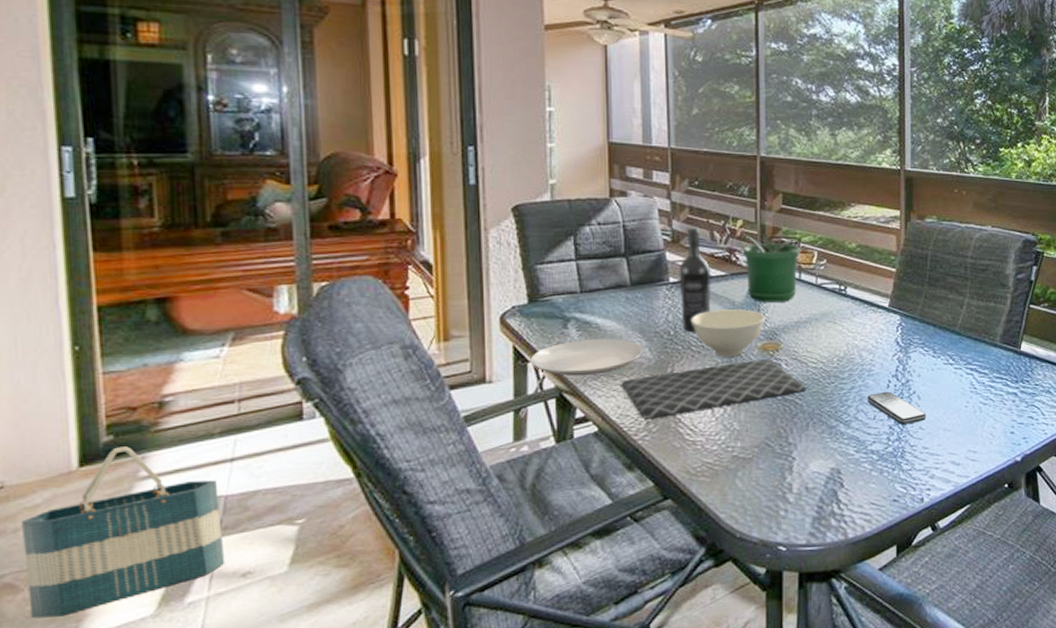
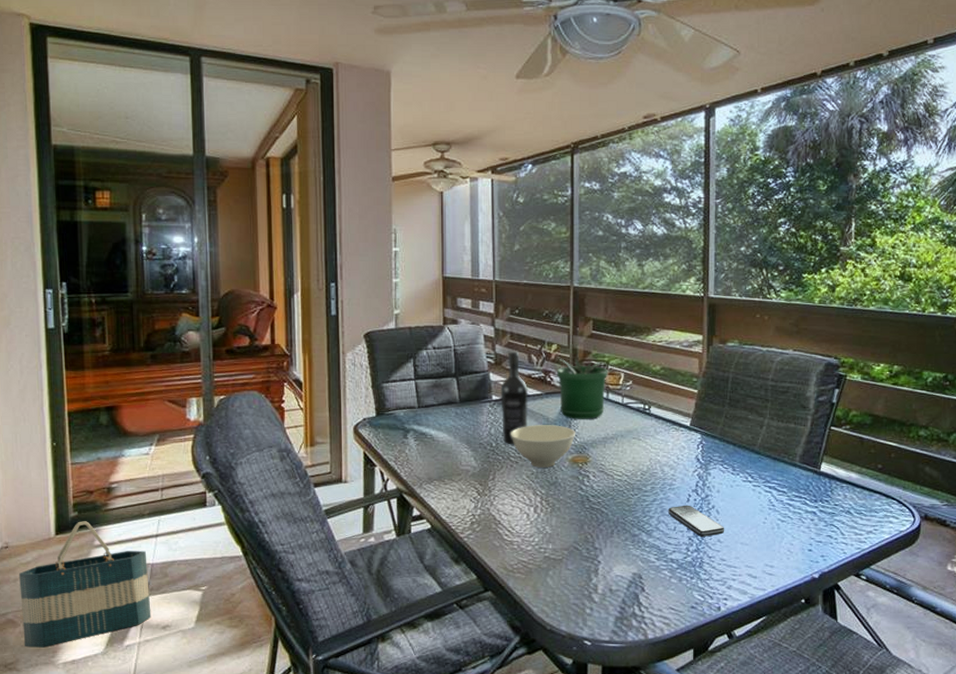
plate: present [530,339,643,376] -> none [377,448,469,480]
placemat: present [621,359,807,418] -> none [450,471,612,519]

